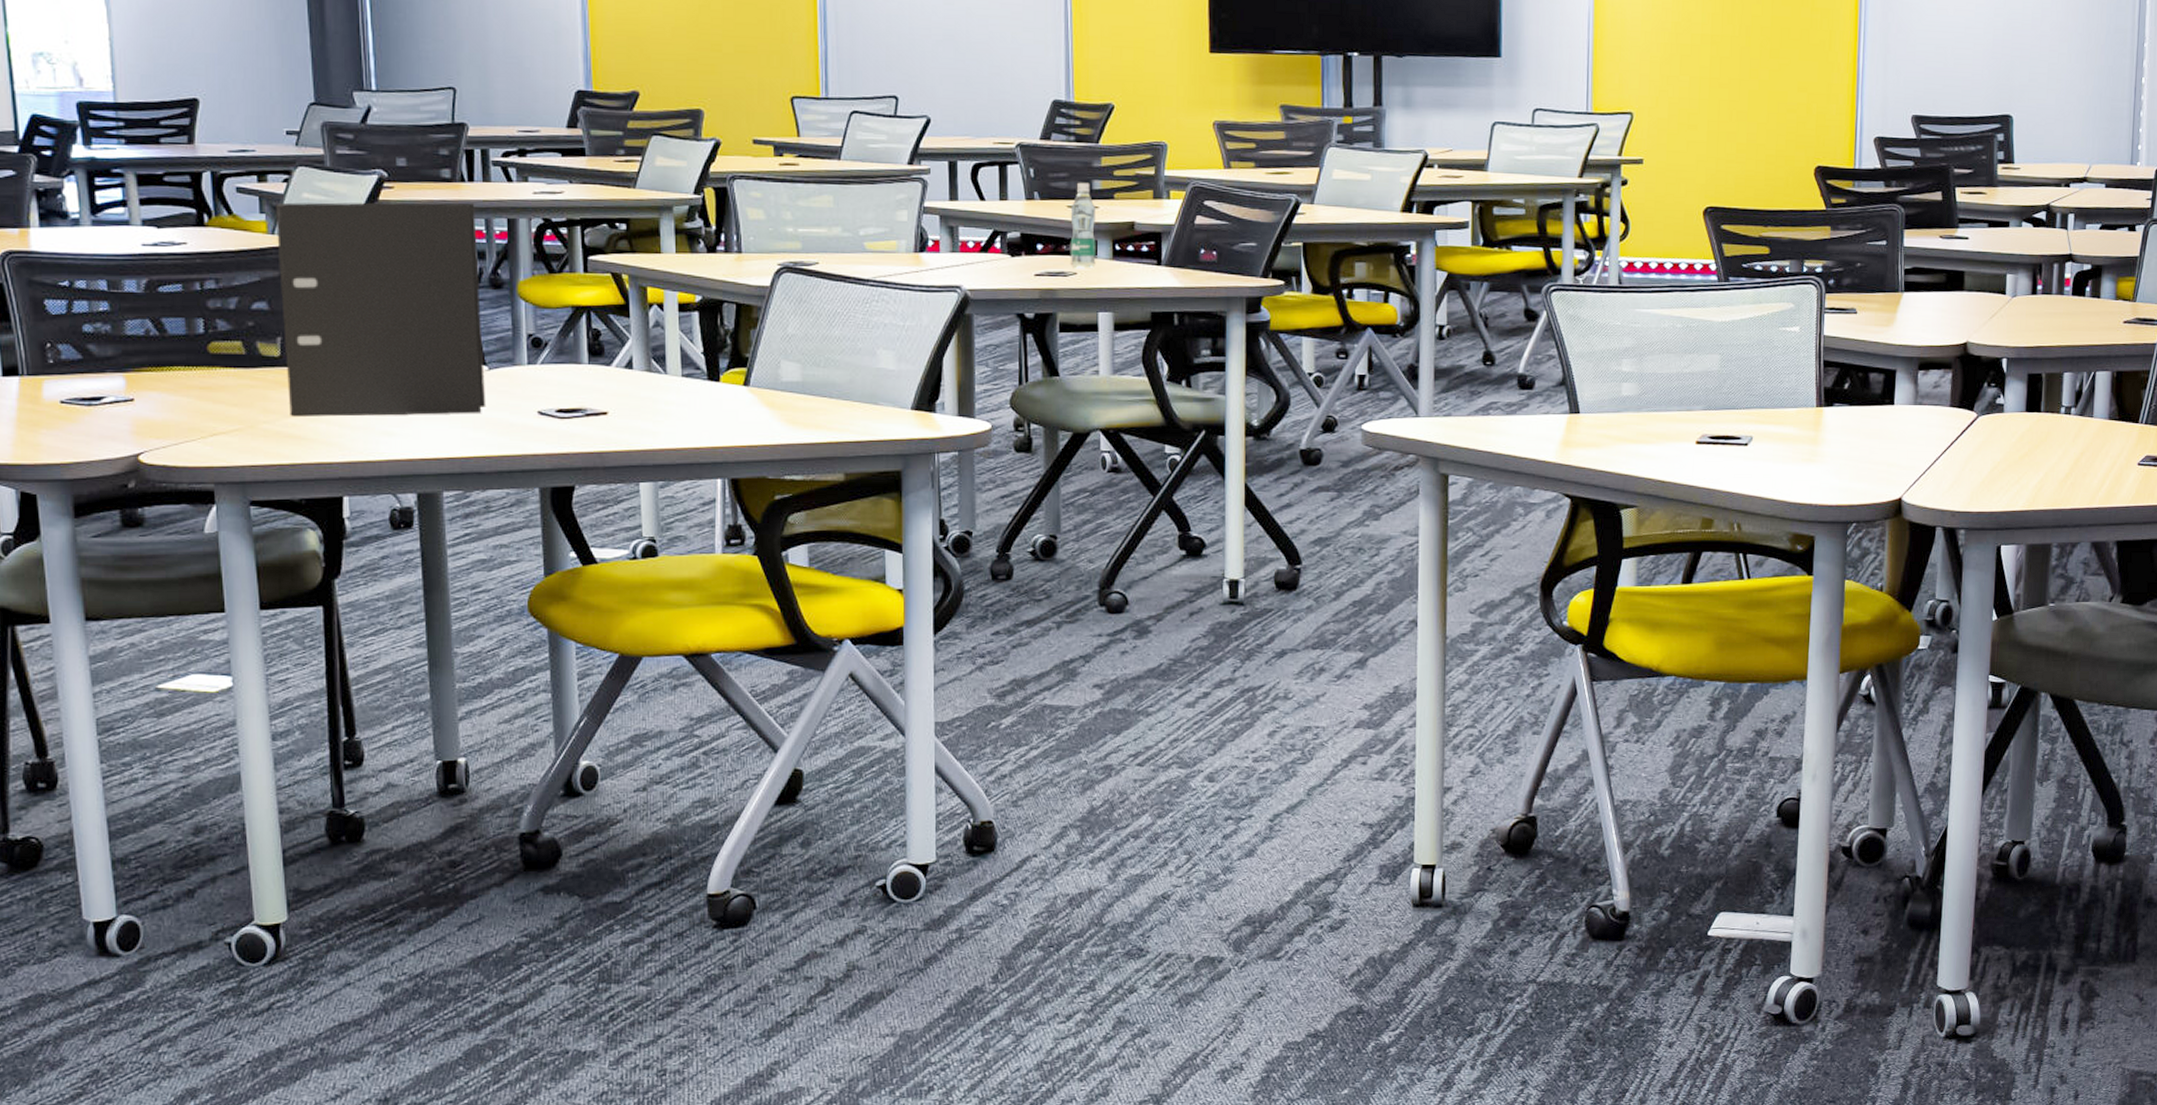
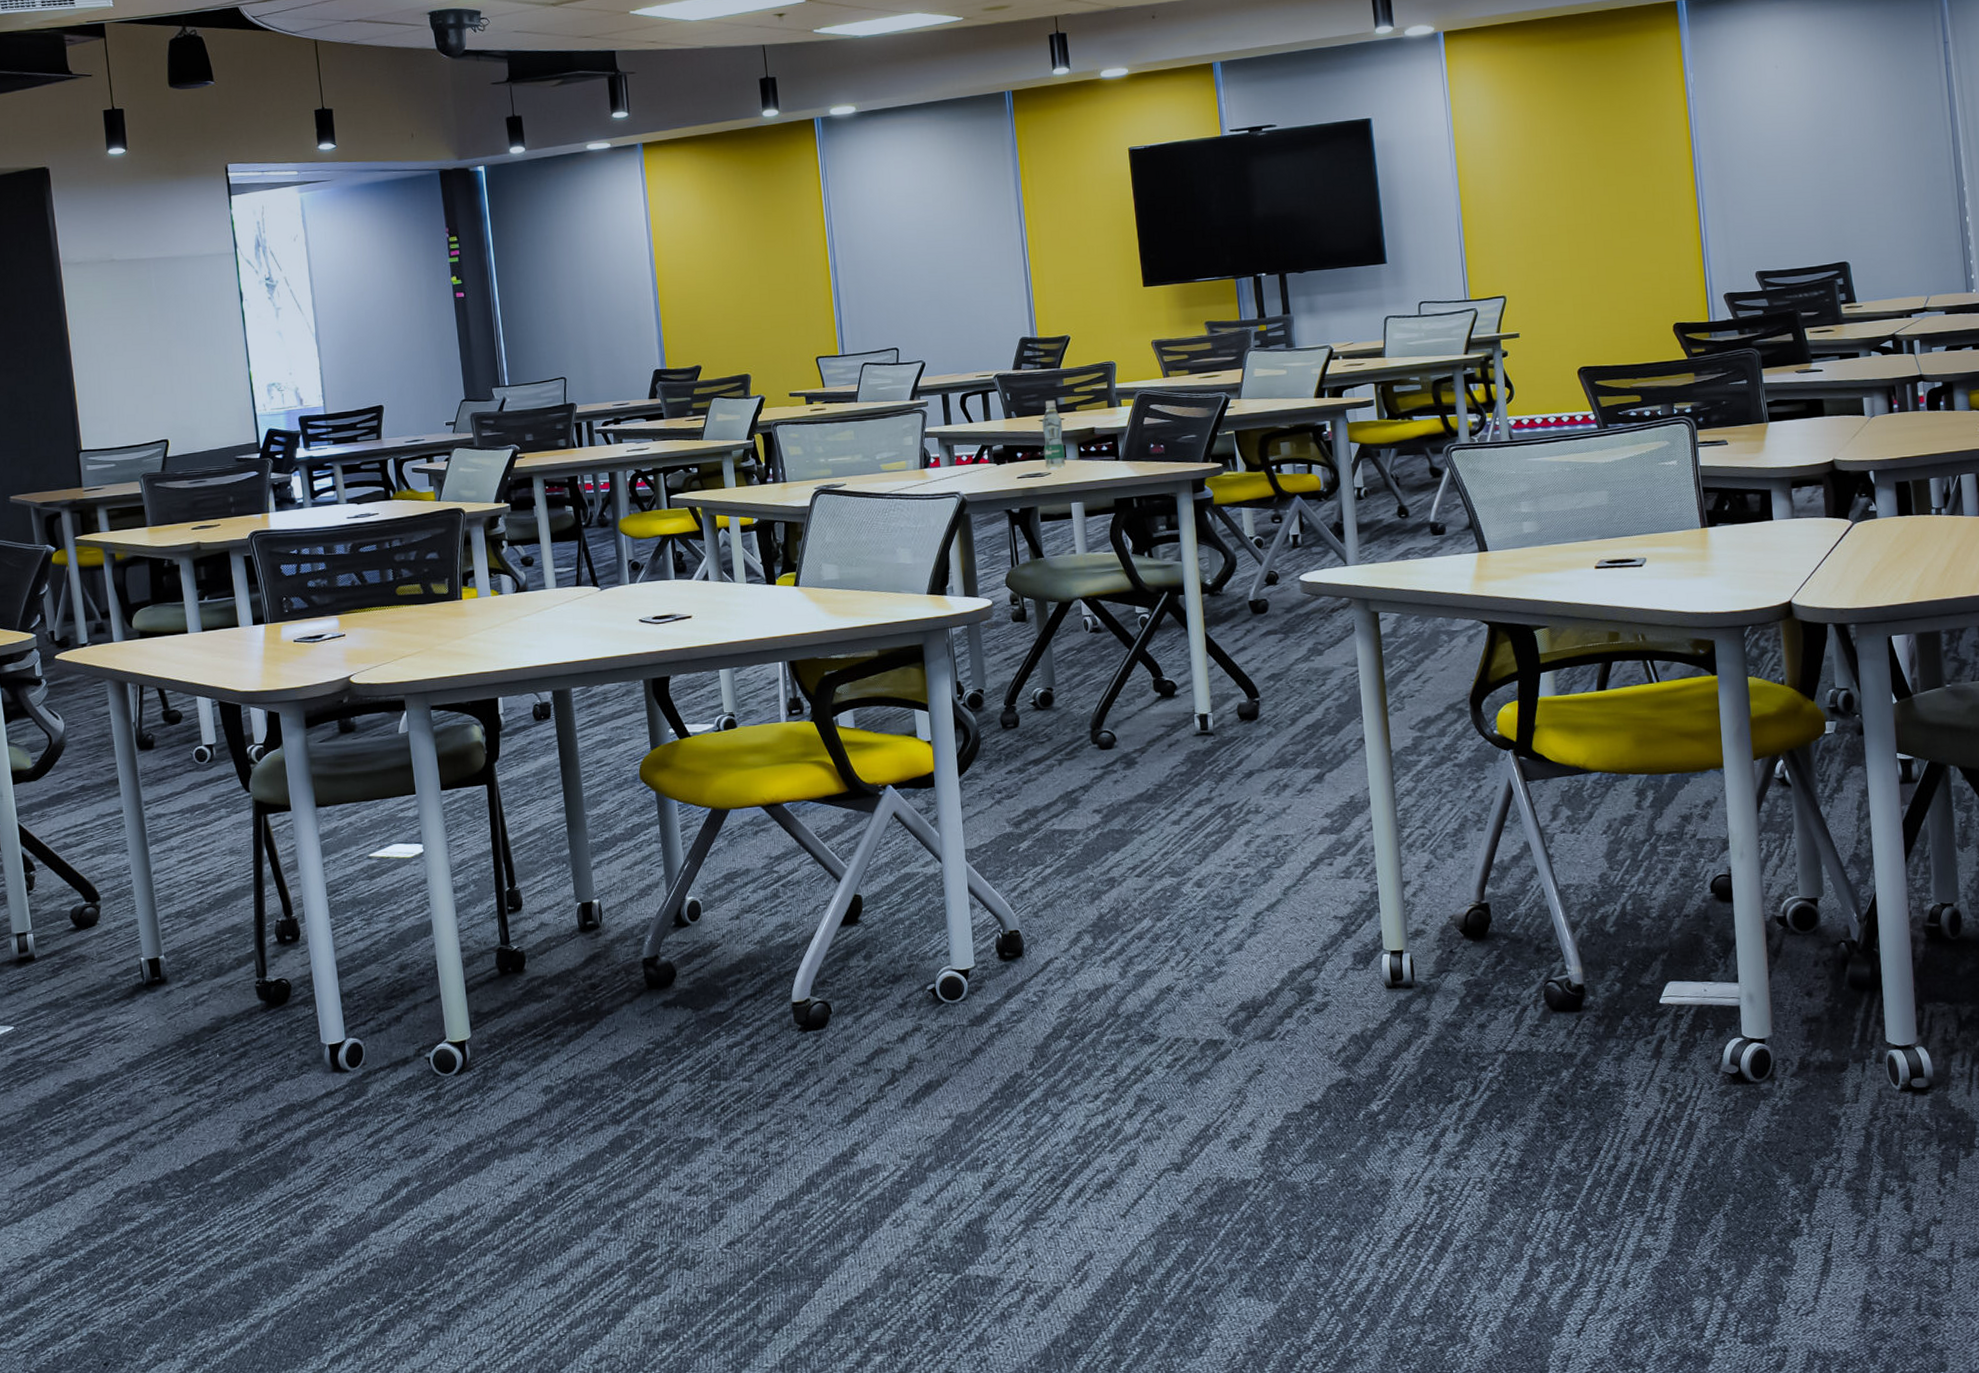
binder: present [275,202,487,417] -> none [440,463,601,639]

